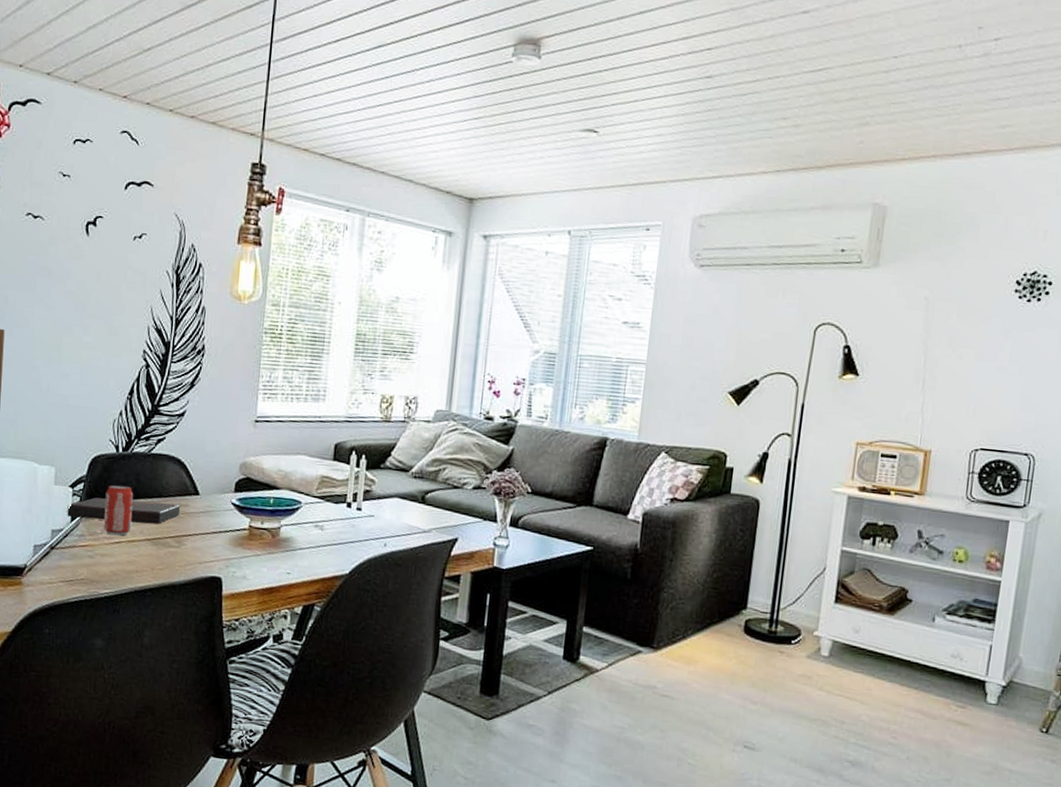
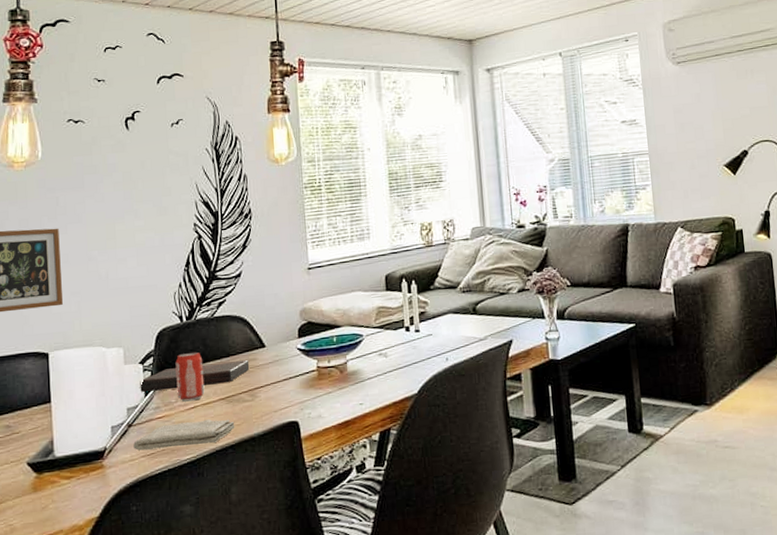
washcloth: none [53,554,158,583] -> present [133,419,235,451]

